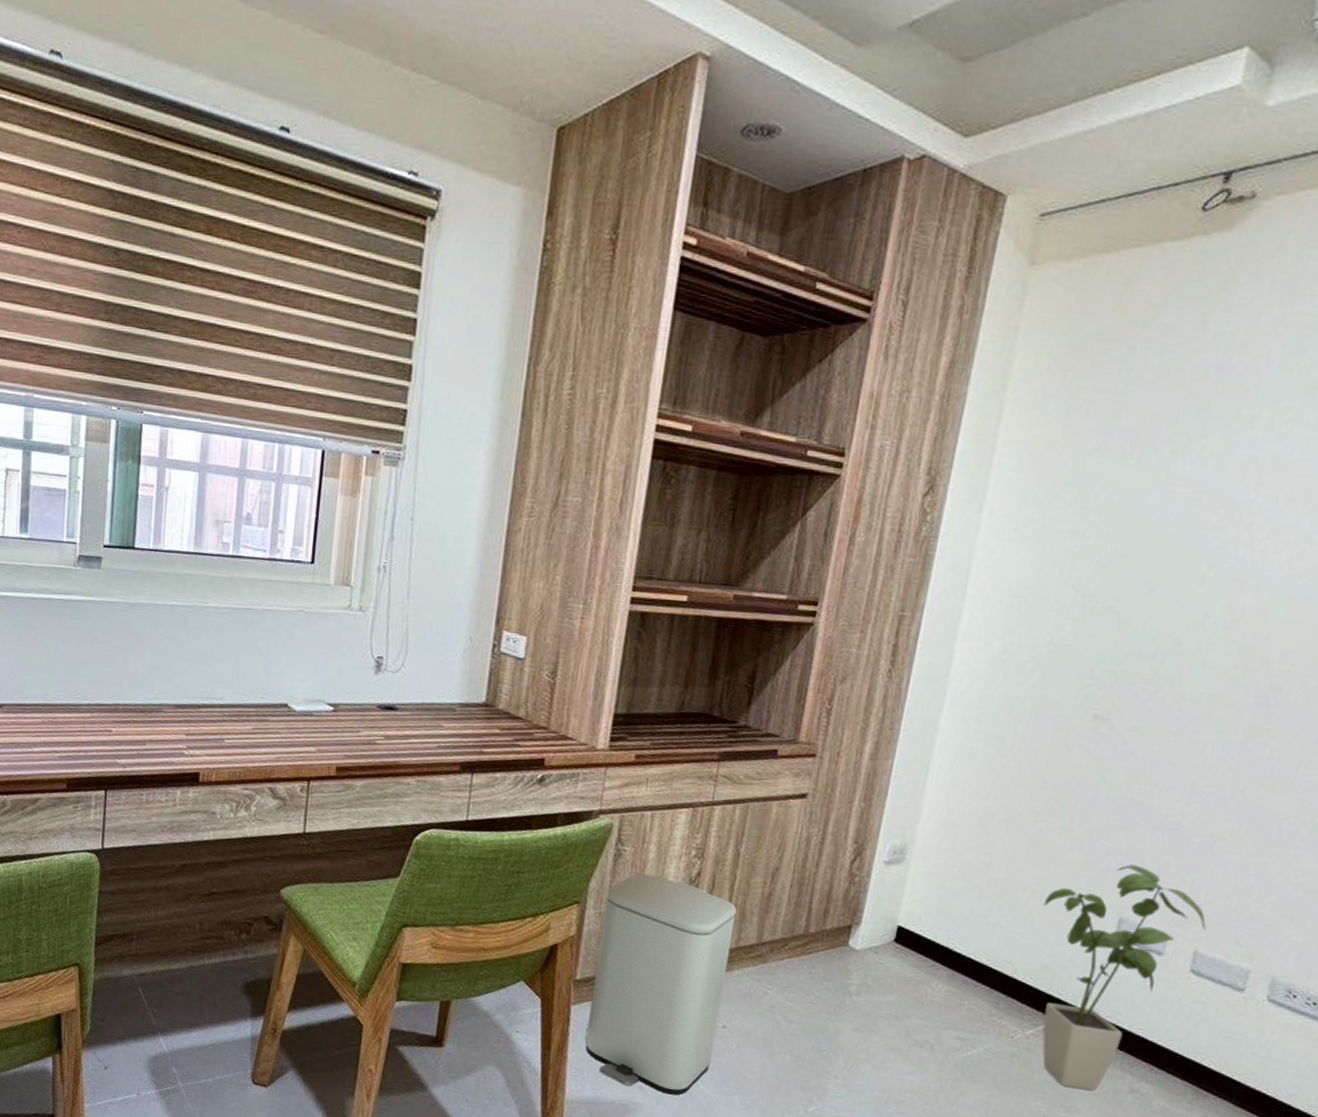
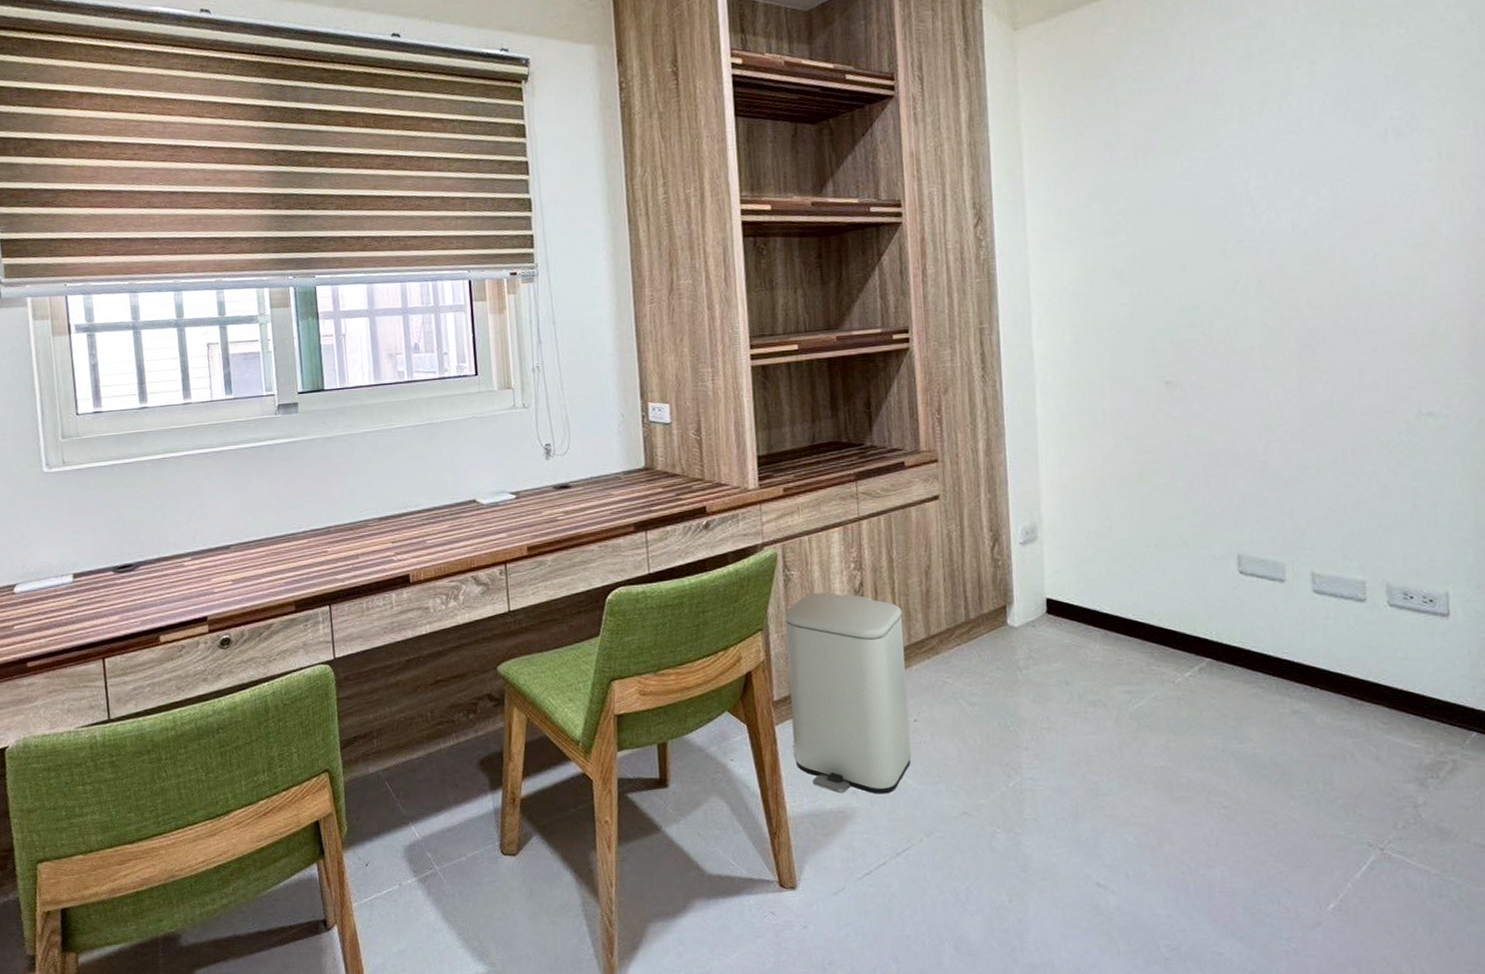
house plant: present [1042,864,1207,1091] -> none [1168,505,1316,719]

